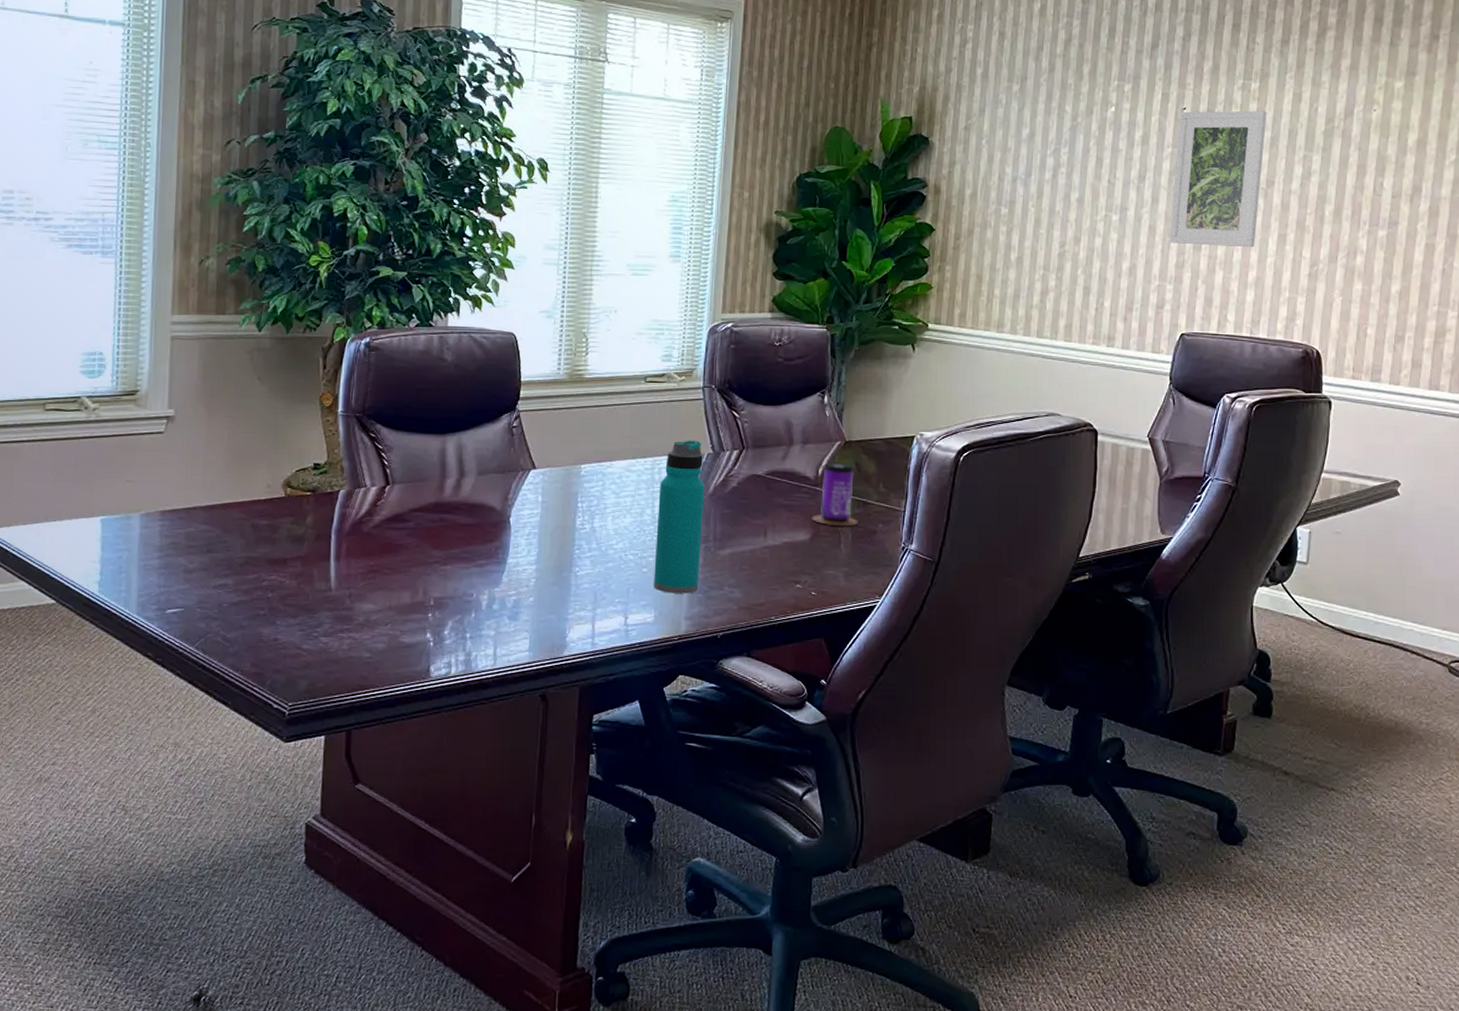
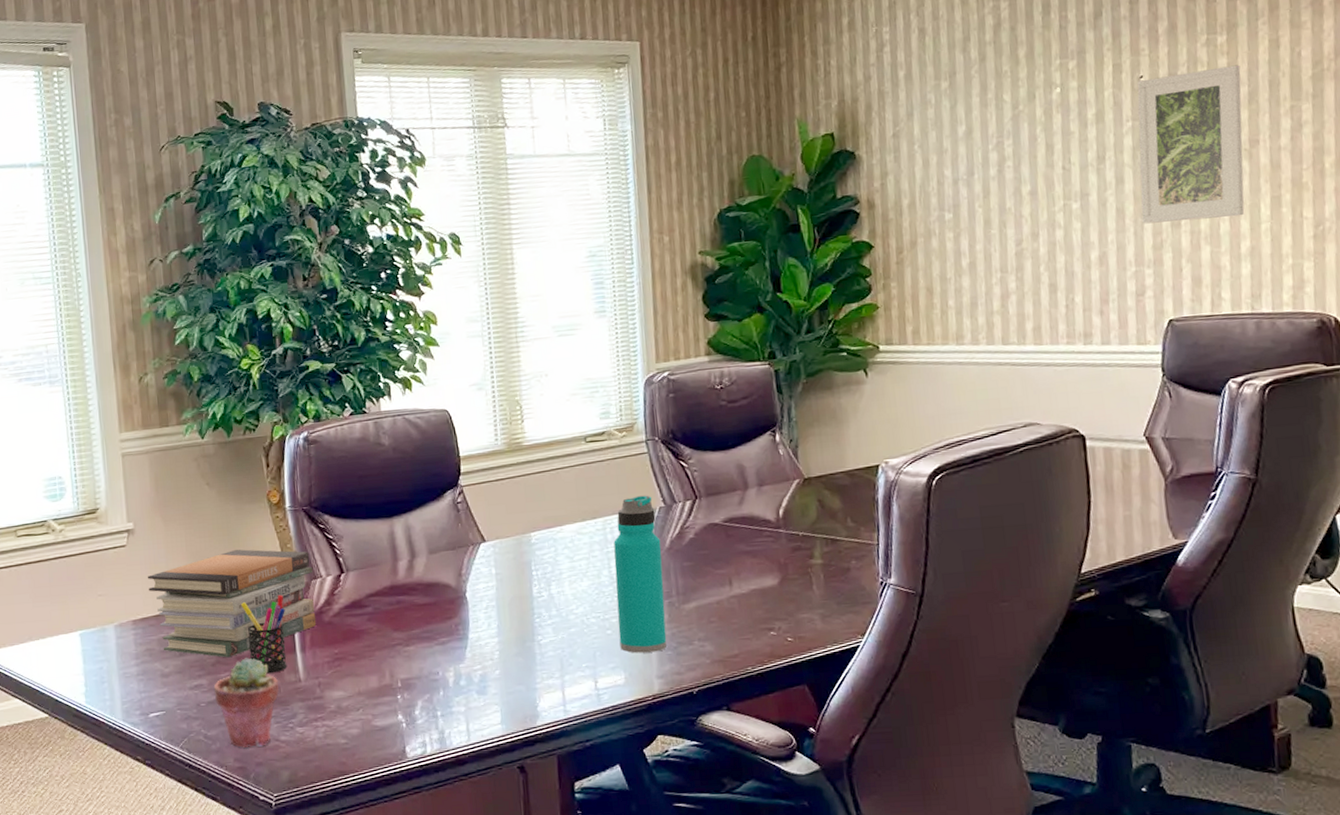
book stack: none [182,448,358,559] -> present [148,549,317,658]
potted succulent: none [238,561,308,653] -> present [213,658,279,748]
pen holder: none [279,500,325,580] -> present [241,594,287,674]
beverage can: present [812,462,858,527] -> none [778,501,829,568]

